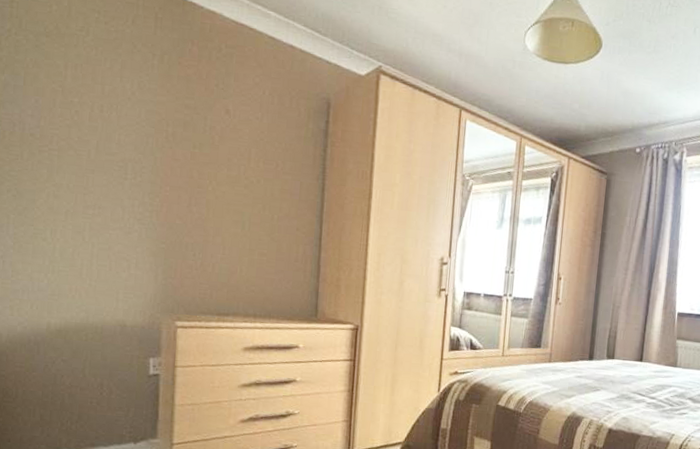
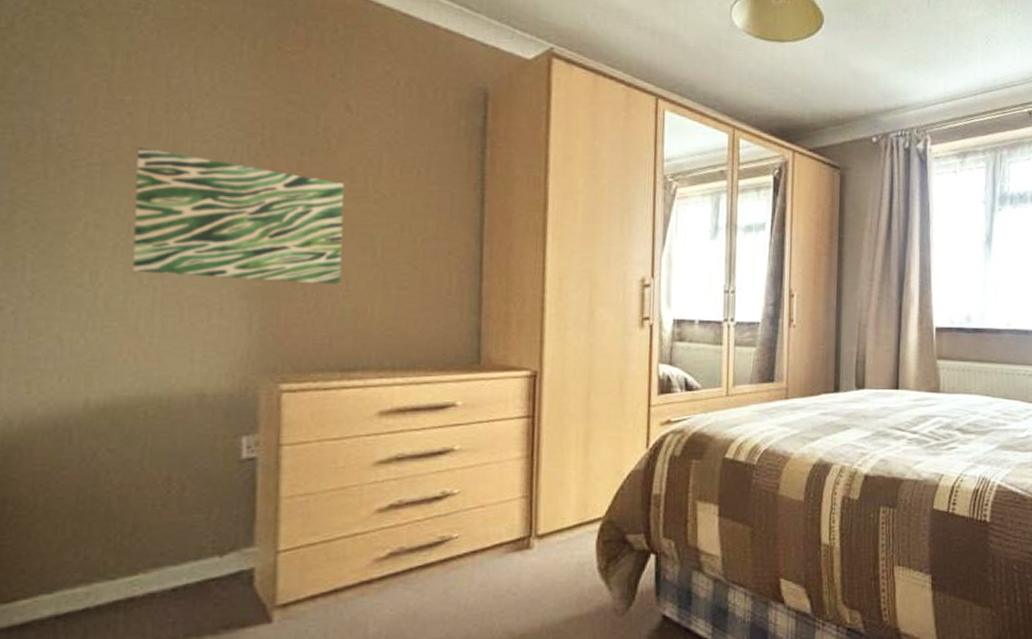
wall art: none [78,138,223,250] -> present [132,147,345,286]

